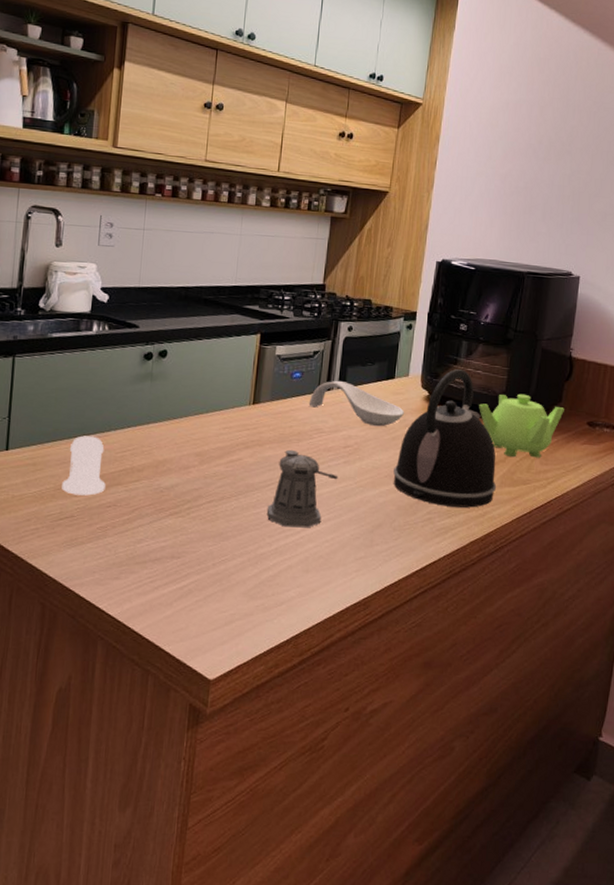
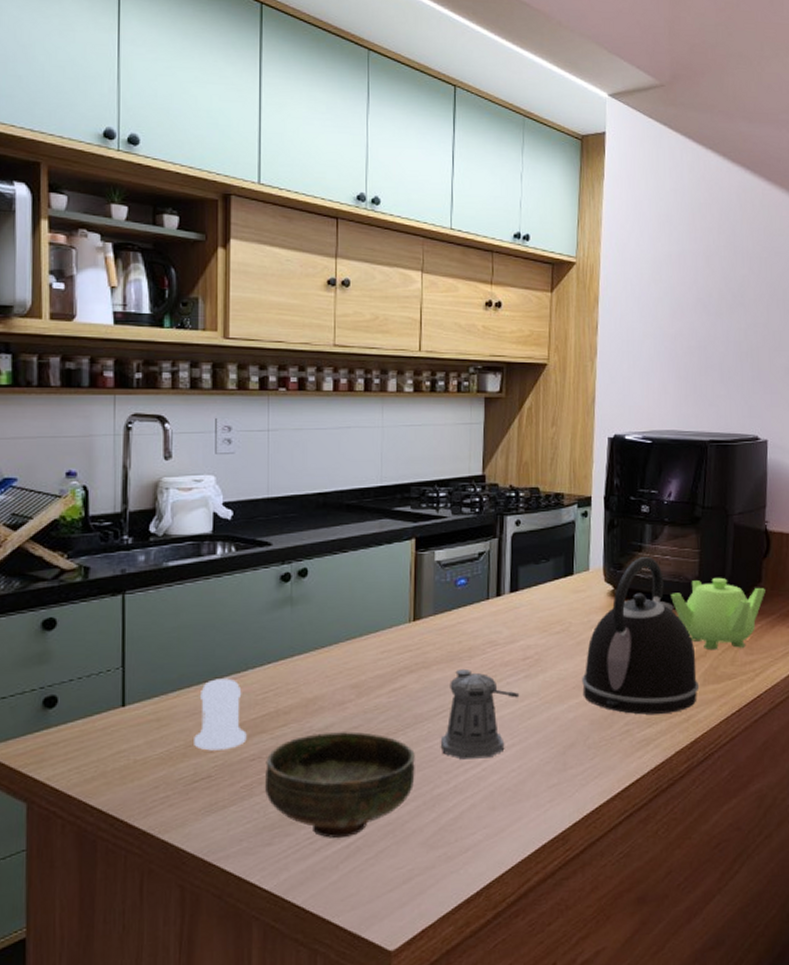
bowl: none [116,491,244,581] -> present [264,731,415,839]
spoon rest: present [308,380,405,427] -> none [478,583,589,632]

